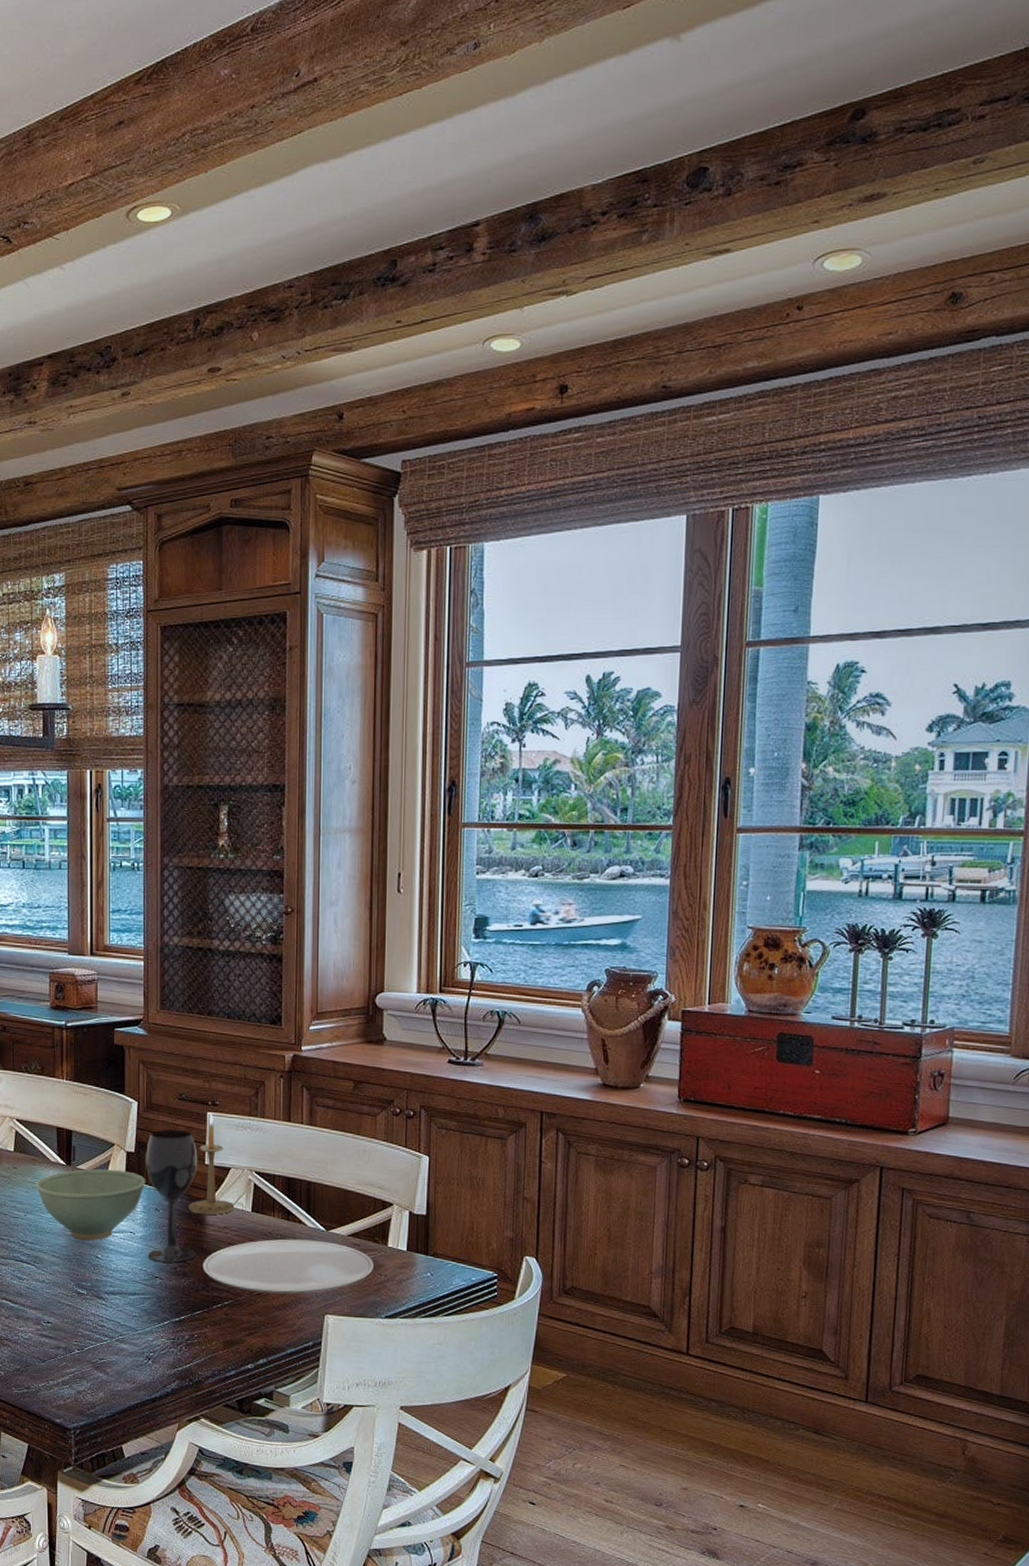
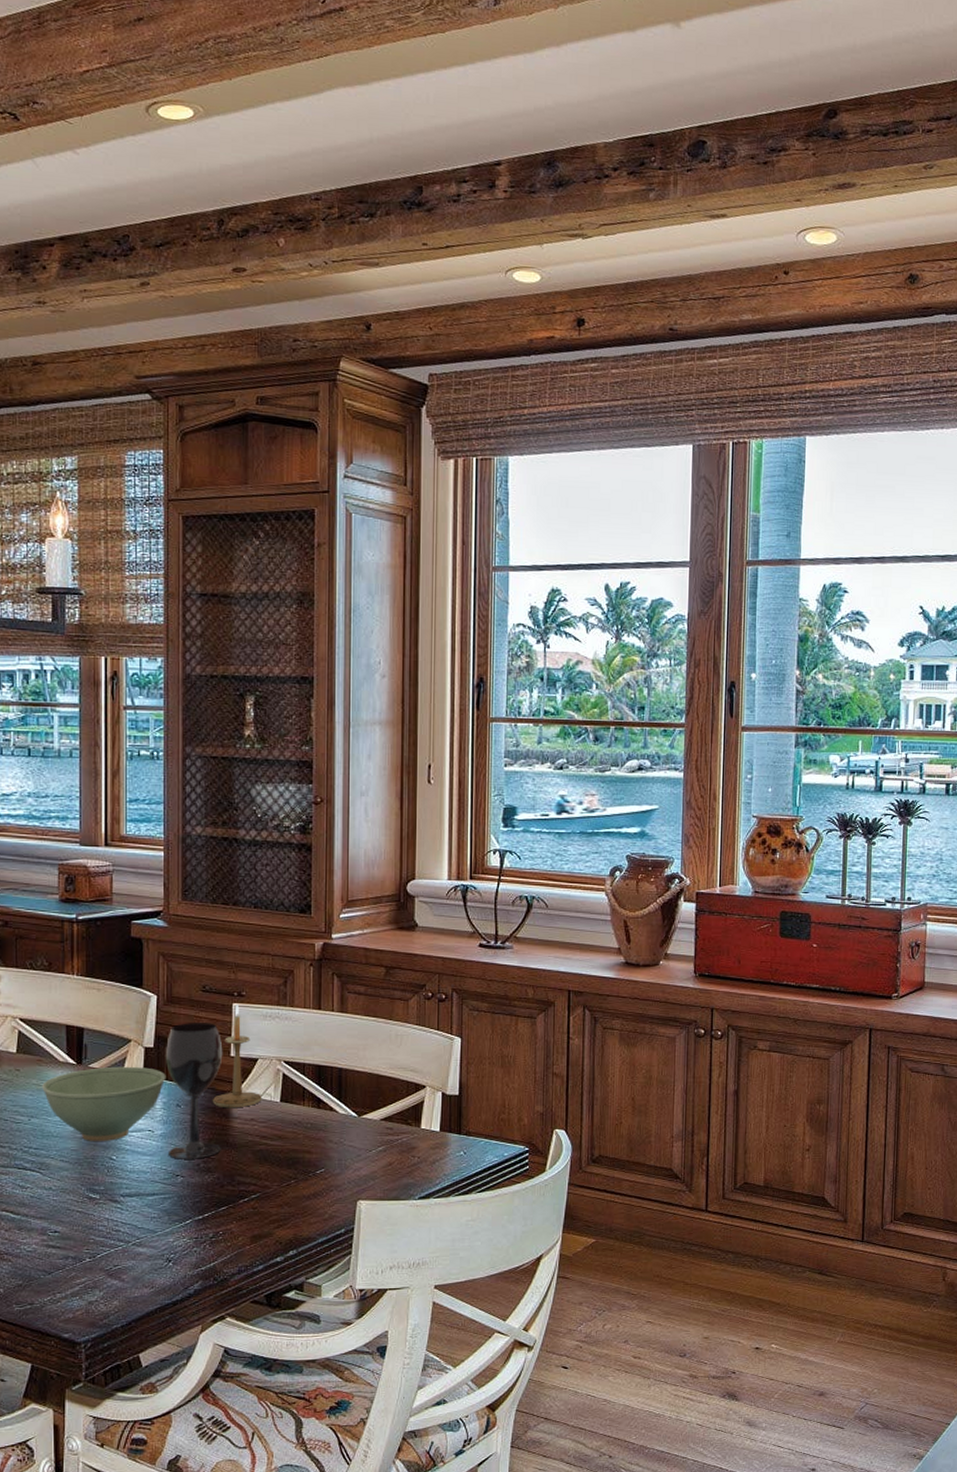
plate: present [202,1239,374,1294] -> none [228,1127,407,1184]

